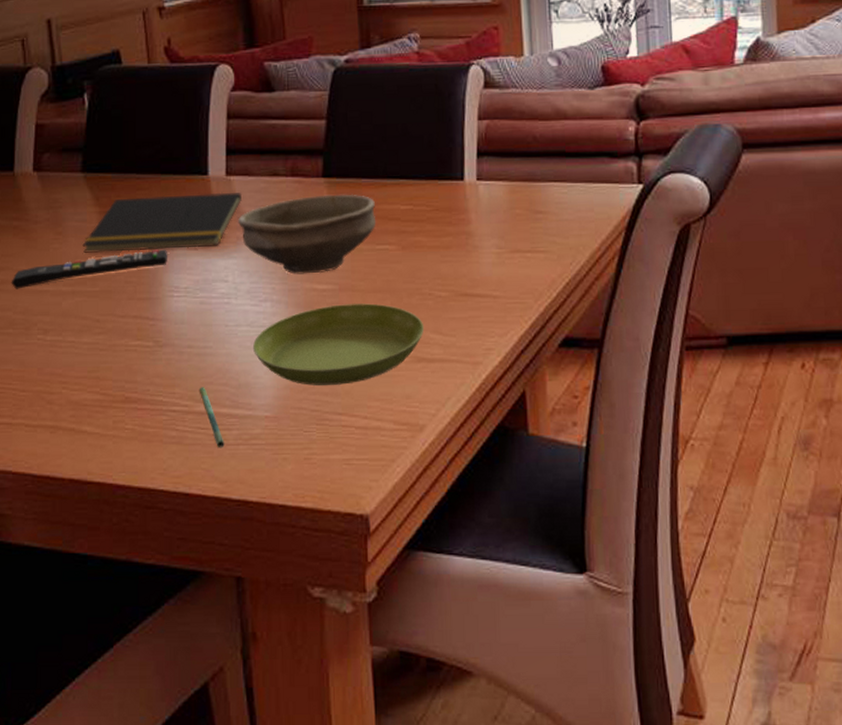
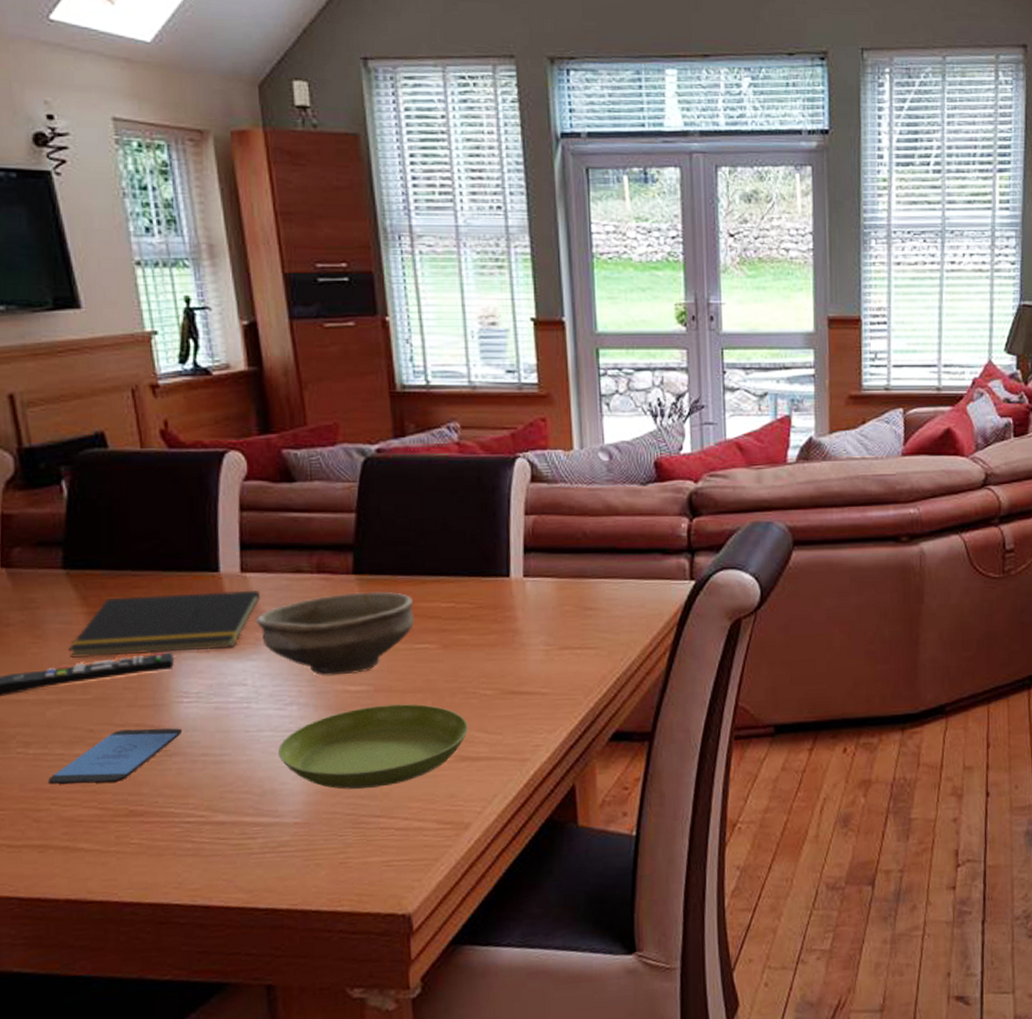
smartphone: none [61,320,171,370] -> present [48,728,182,784]
pen: present [198,387,225,448] -> none [216,796,249,858]

